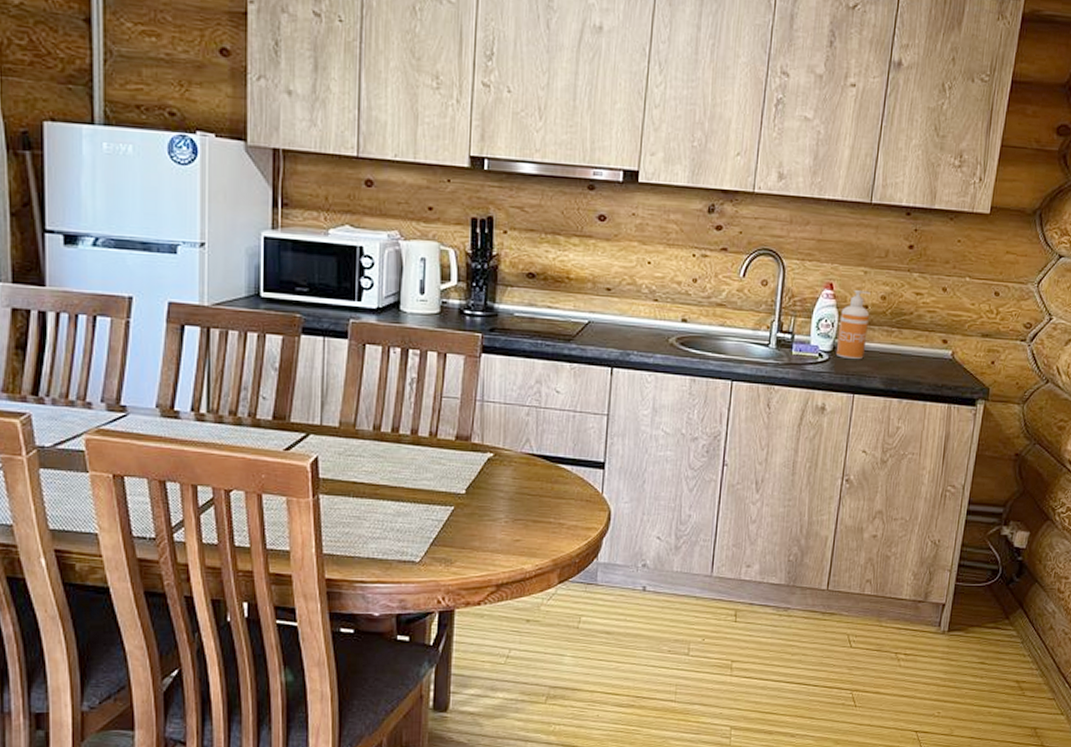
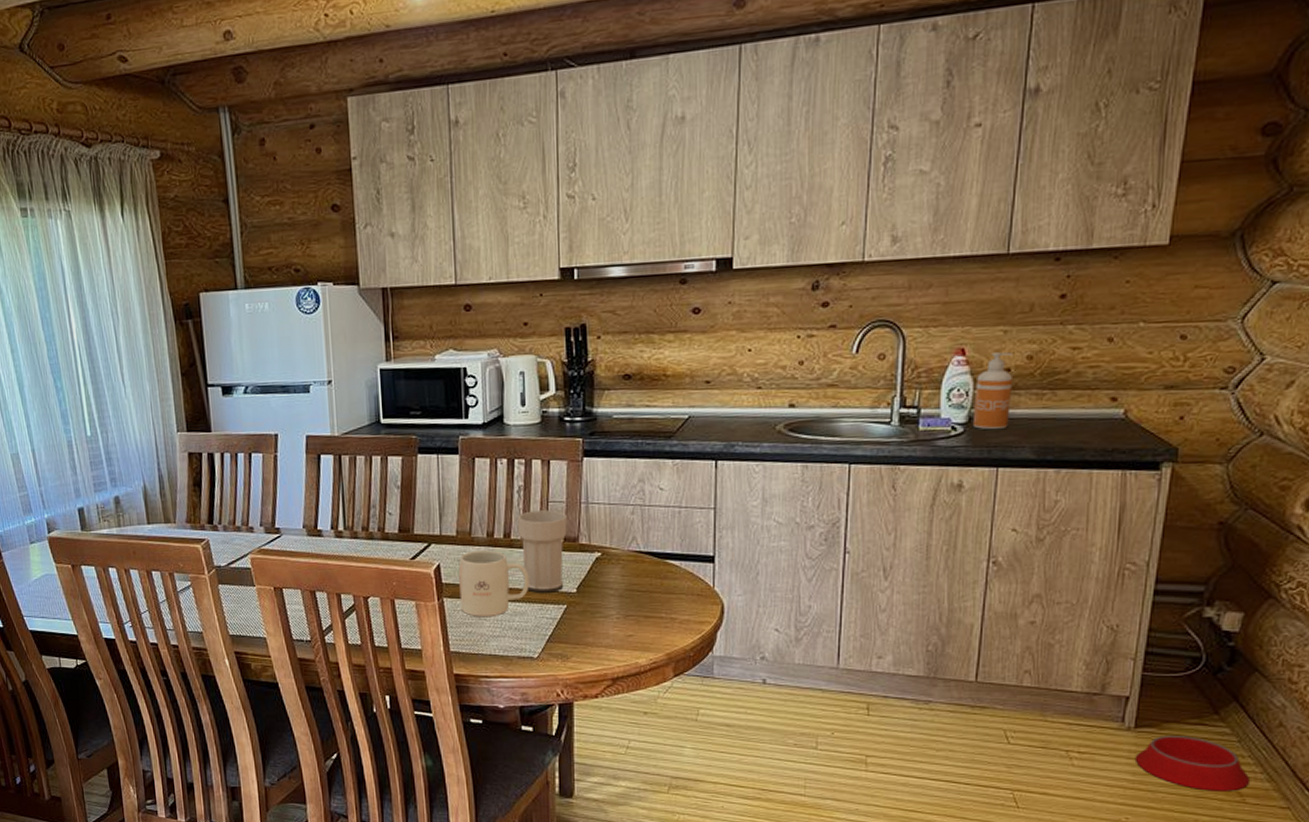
mug: none [338,444,416,517] -> present [458,550,529,618]
cup: none [408,405,462,493] -> present [518,510,568,593]
pet bowl: none [946,638,1028,686] -> present [1134,736,1249,791]

